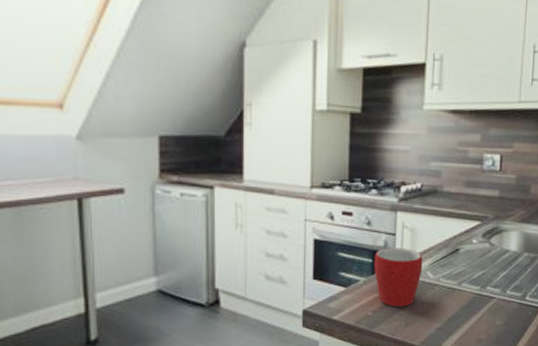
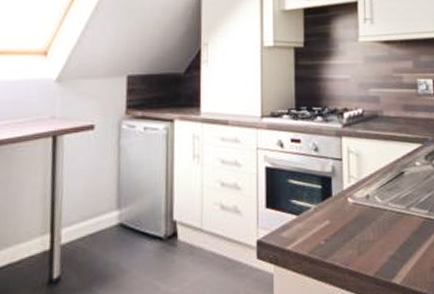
mug: present [374,247,423,307] -> none [323,172,370,235]

